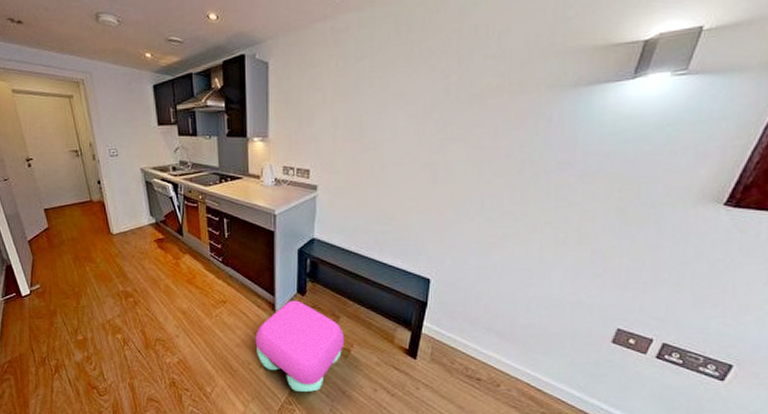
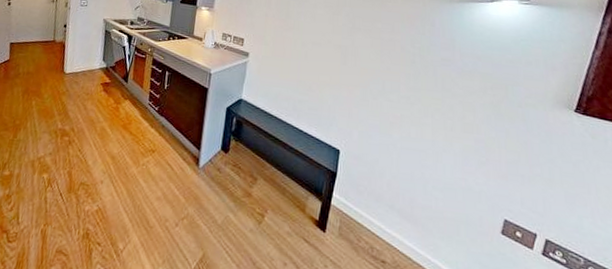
stool: present [255,300,345,392] -> none [175,156,260,260]

